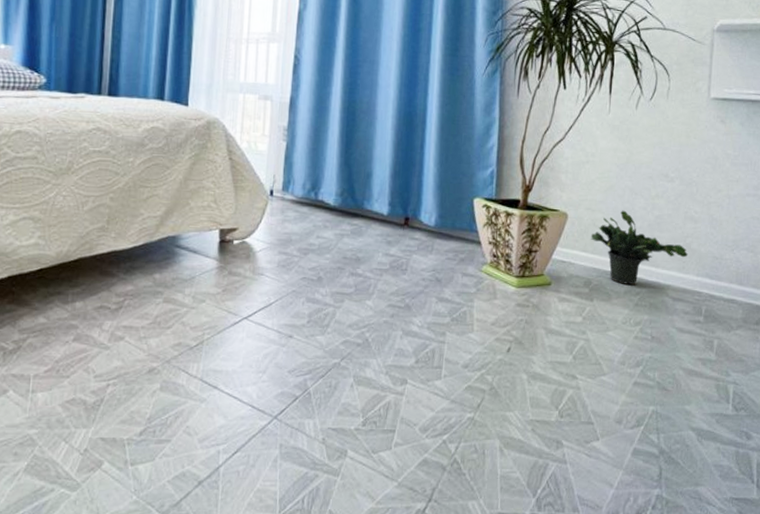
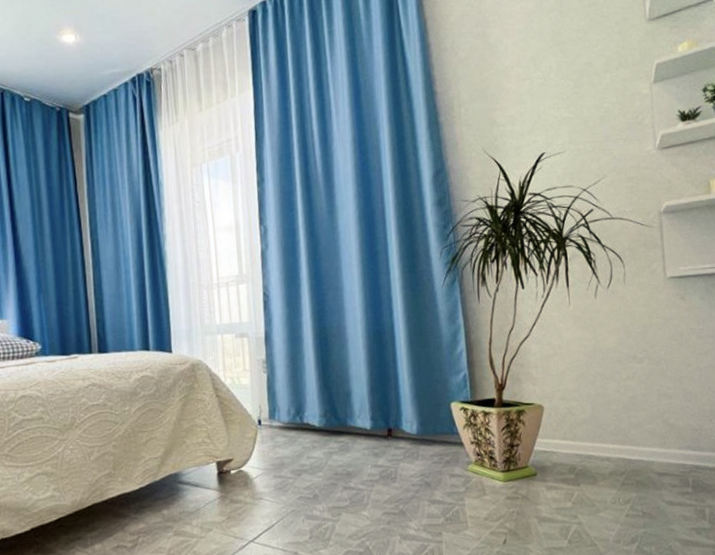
potted plant: present [591,210,688,286] -> none [569,395,668,466]

